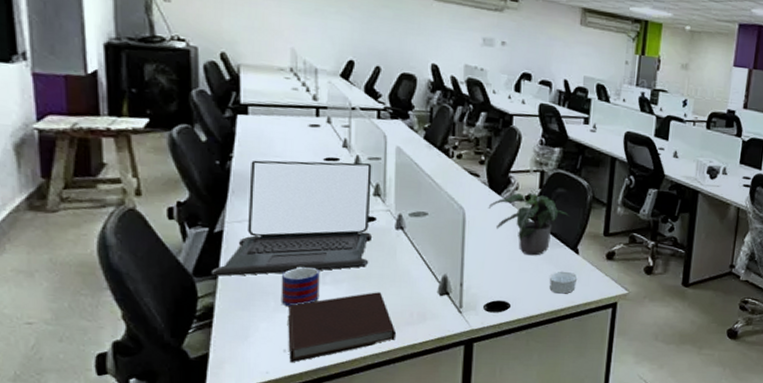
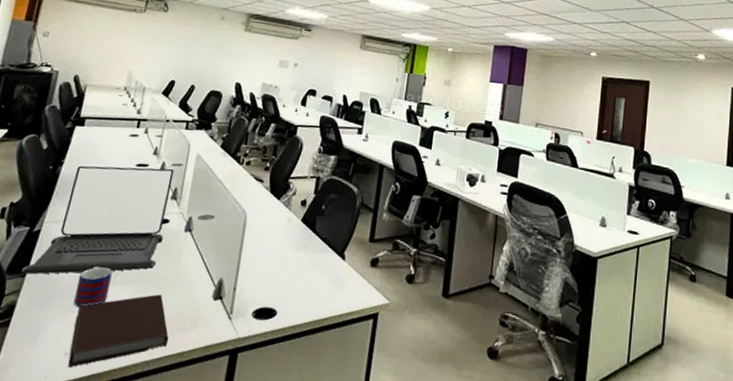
potted plant: present [488,193,571,256] -> none [267,198,341,261]
ramekin: present [549,271,578,294] -> none [315,277,343,302]

